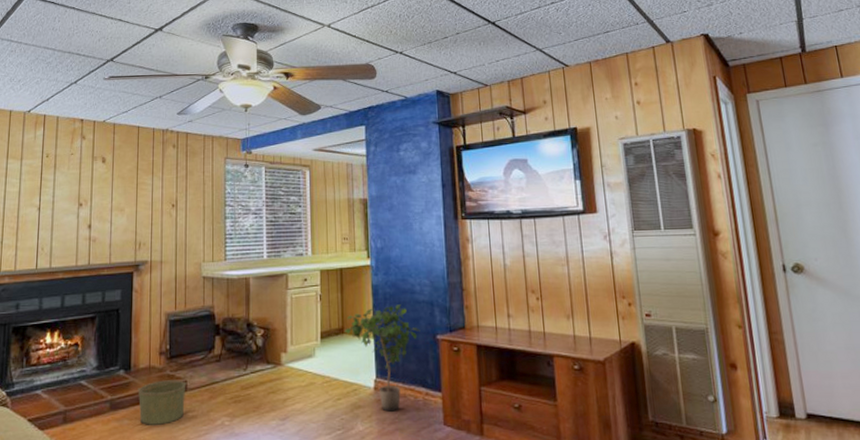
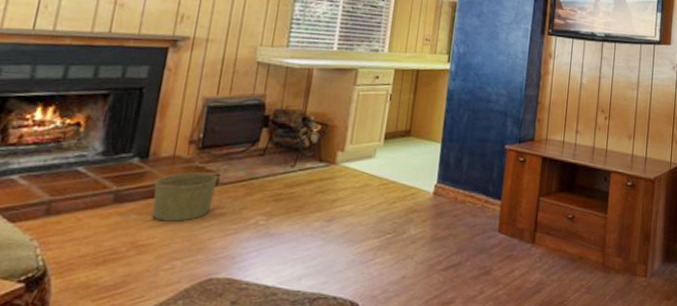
potted plant: present [344,304,420,412] -> none [411,111,490,217]

